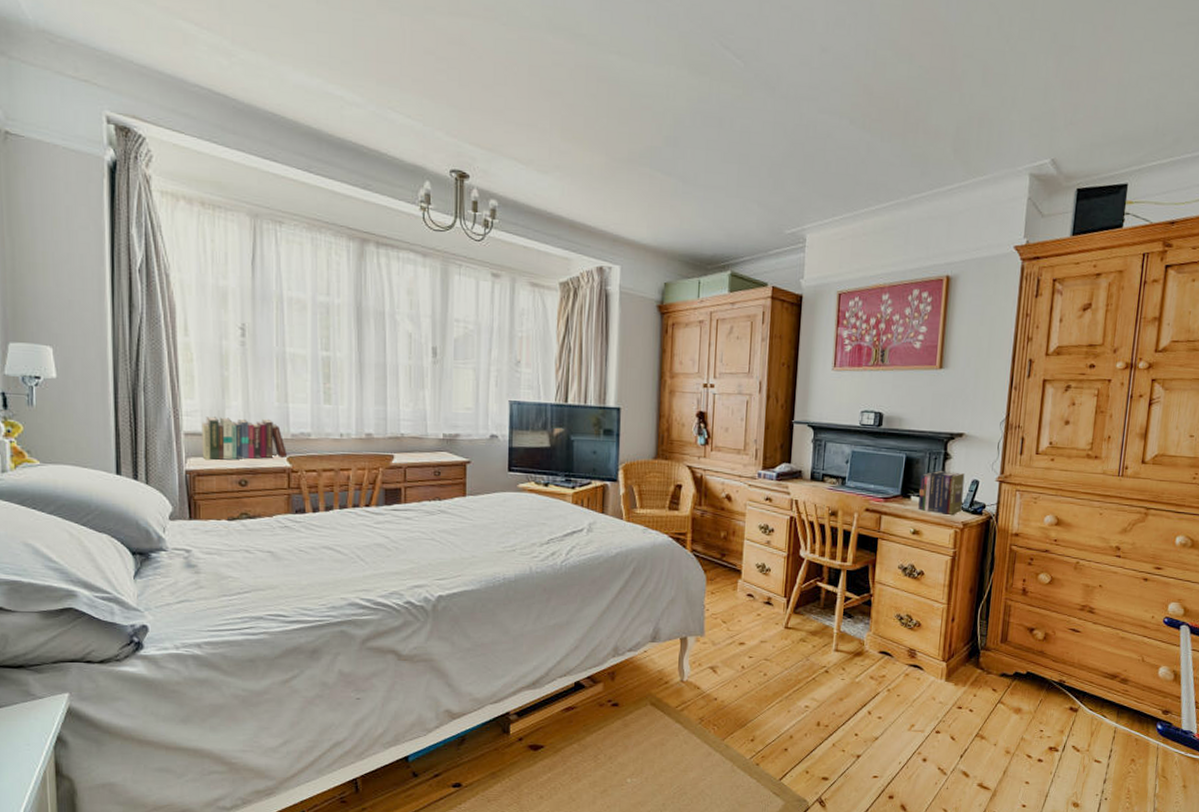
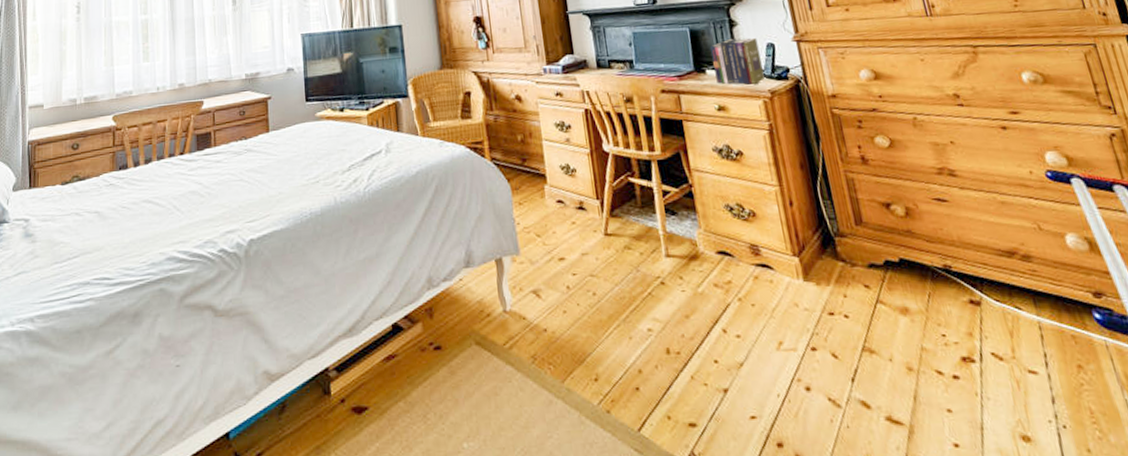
books: present [201,416,288,461] -> none [42,82,113,129]

